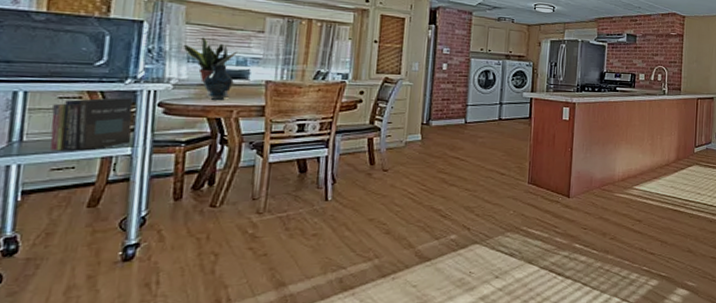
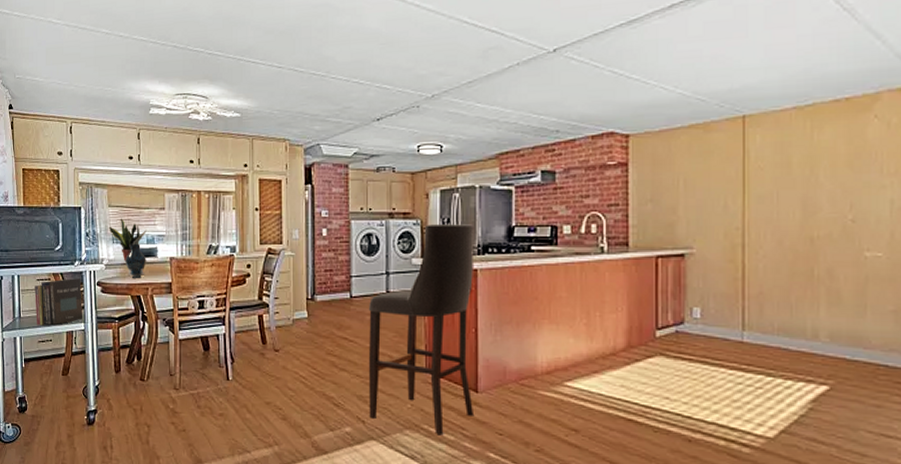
bar stool: none [475,66,576,234] -> present [368,224,475,436]

